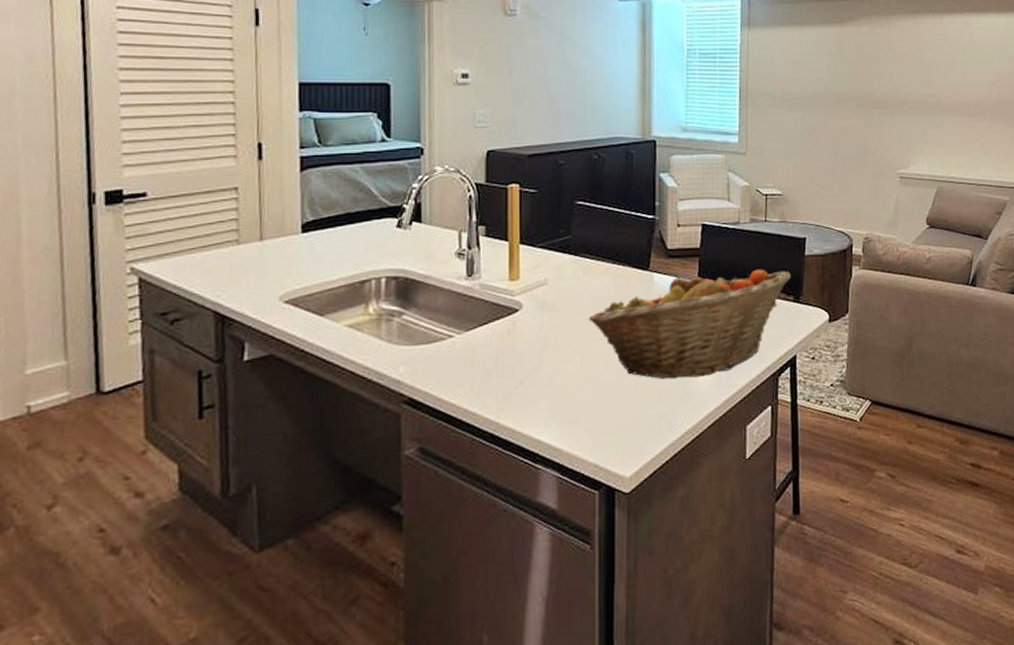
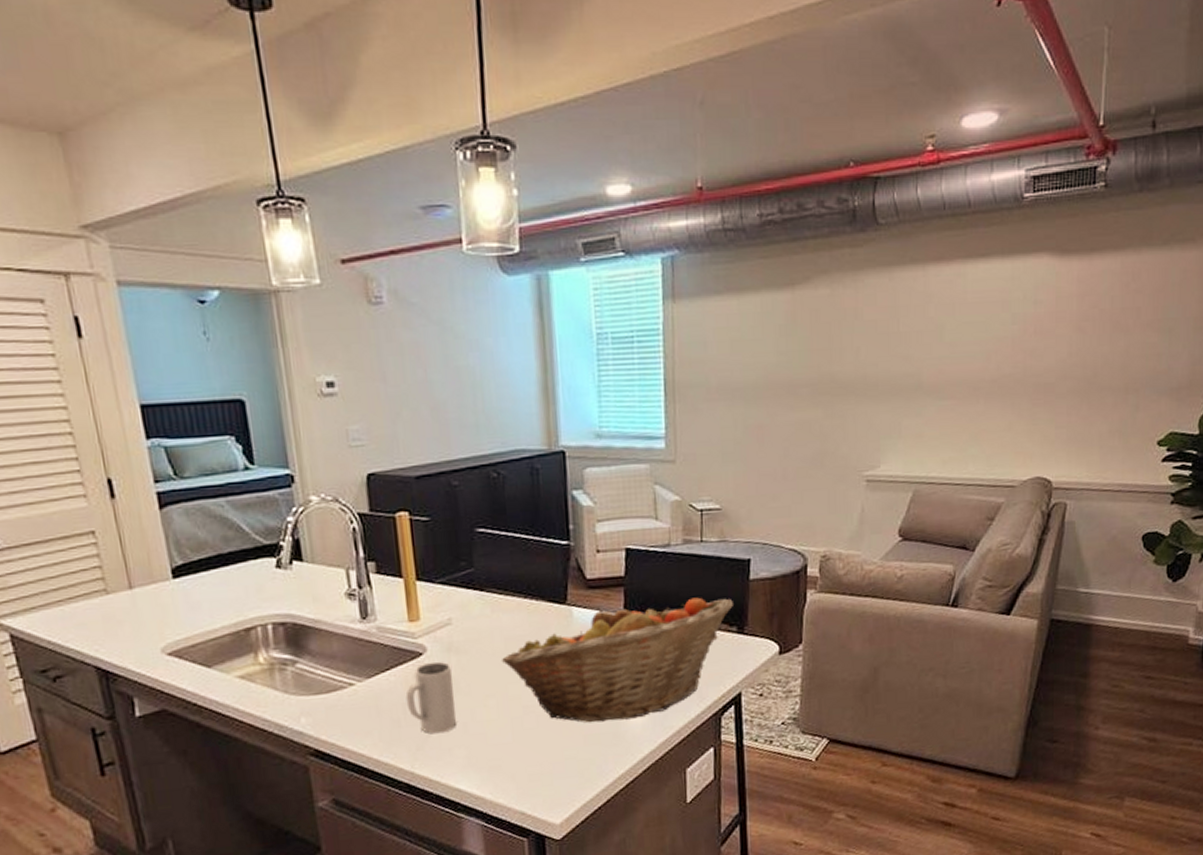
mug: none [499,317,544,386] -> present [405,661,457,734]

